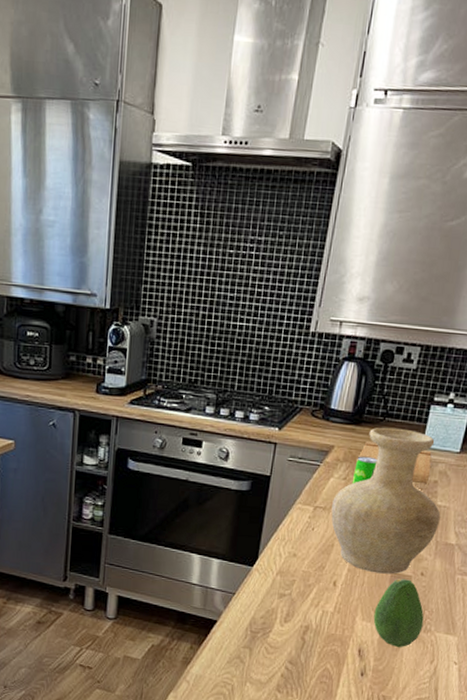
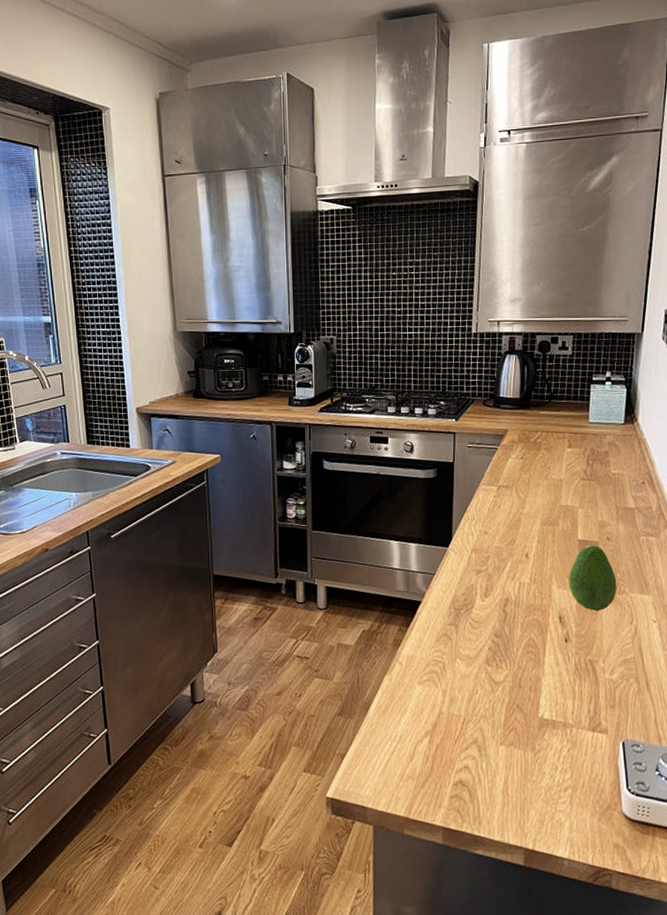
vase: present [331,427,441,574] -> none [514,408,616,542]
beverage can: present [351,456,378,484] -> none [529,436,550,462]
cutting board: present [357,442,432,484] -> none [530,423,600,456]

